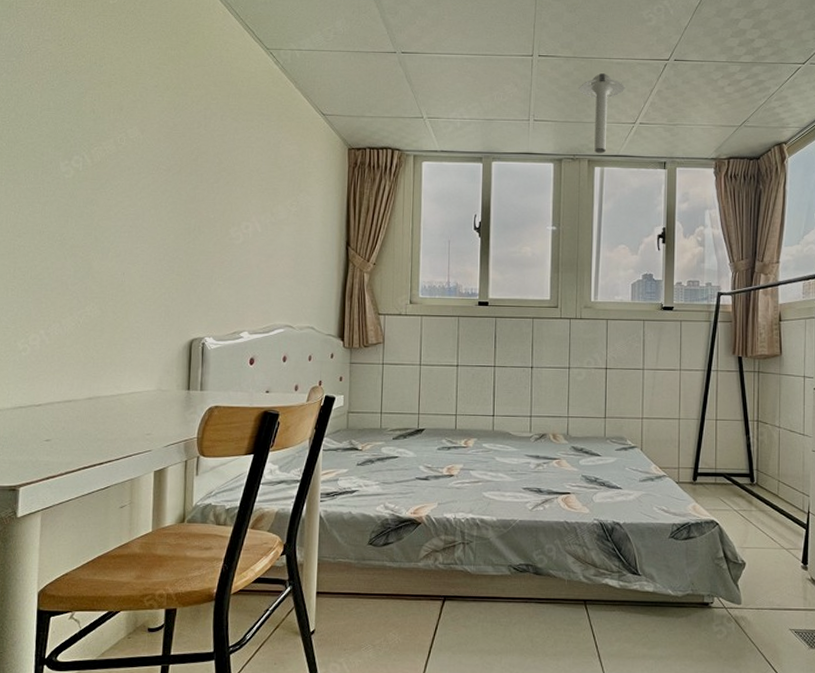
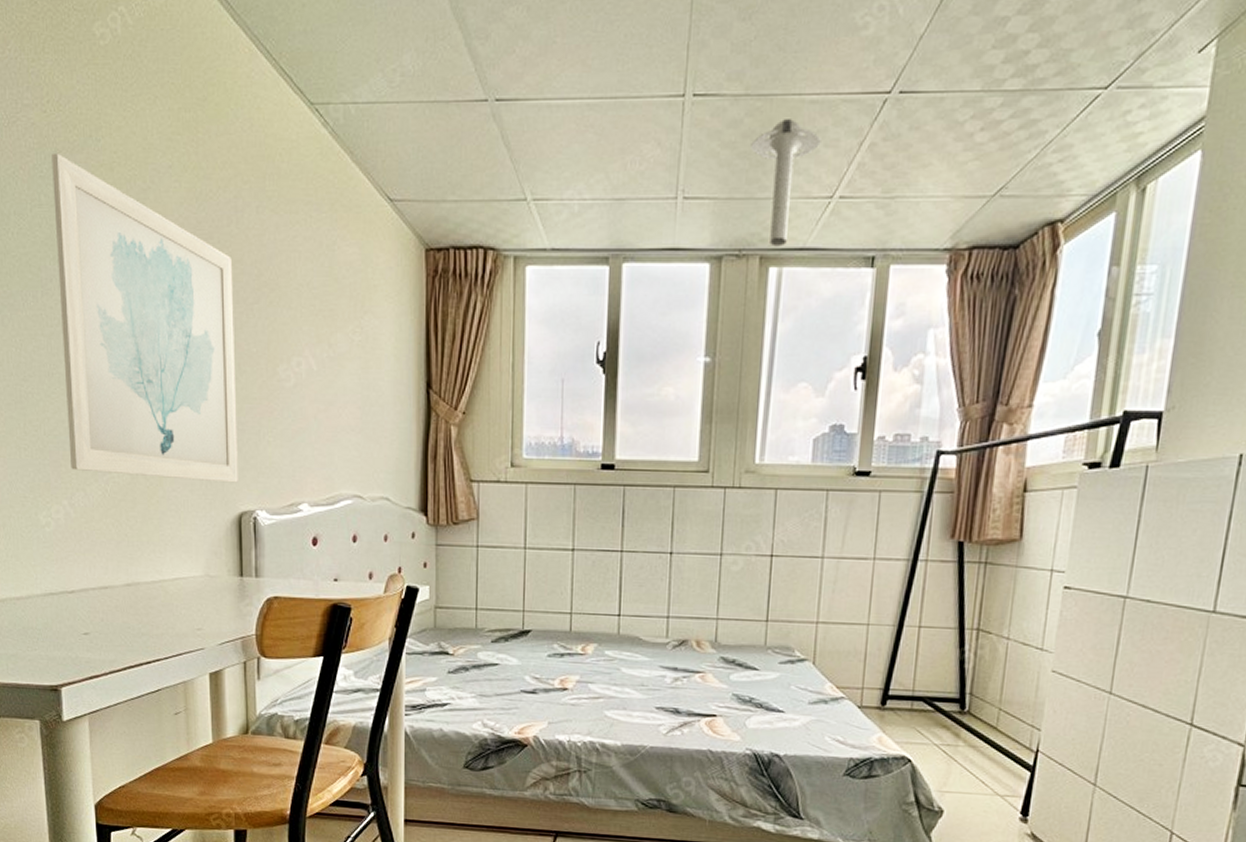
wall art: none [50,73,199,316] -> present [52,152,238,483]

